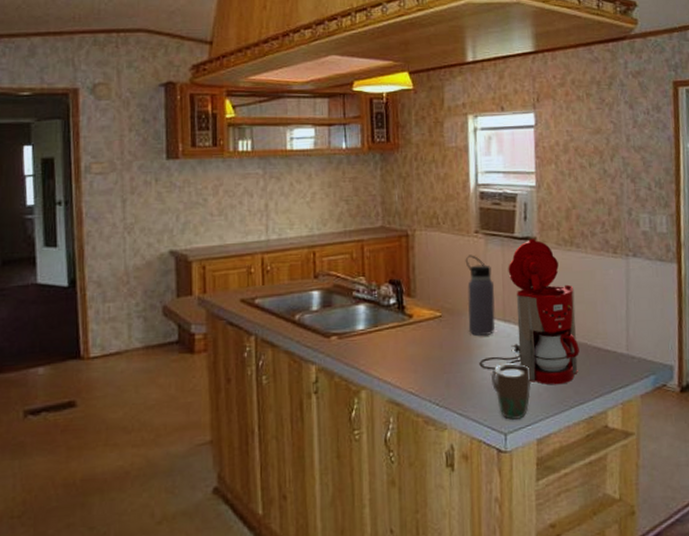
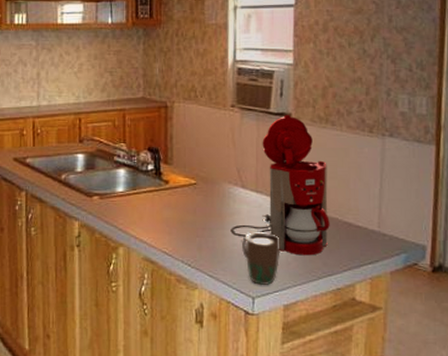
water bottle: present [465,255,495,336] -> none [221,127,248,204]

